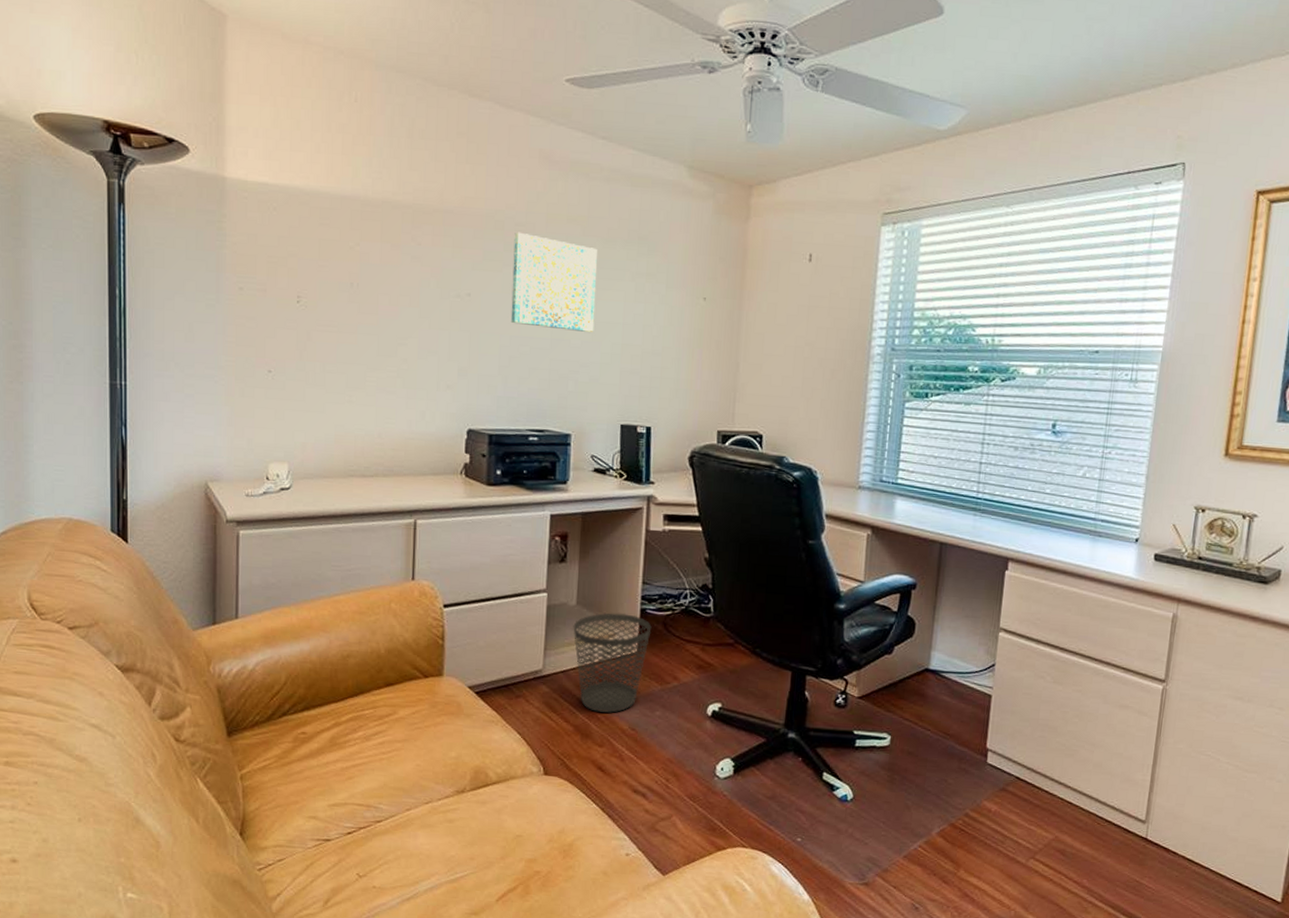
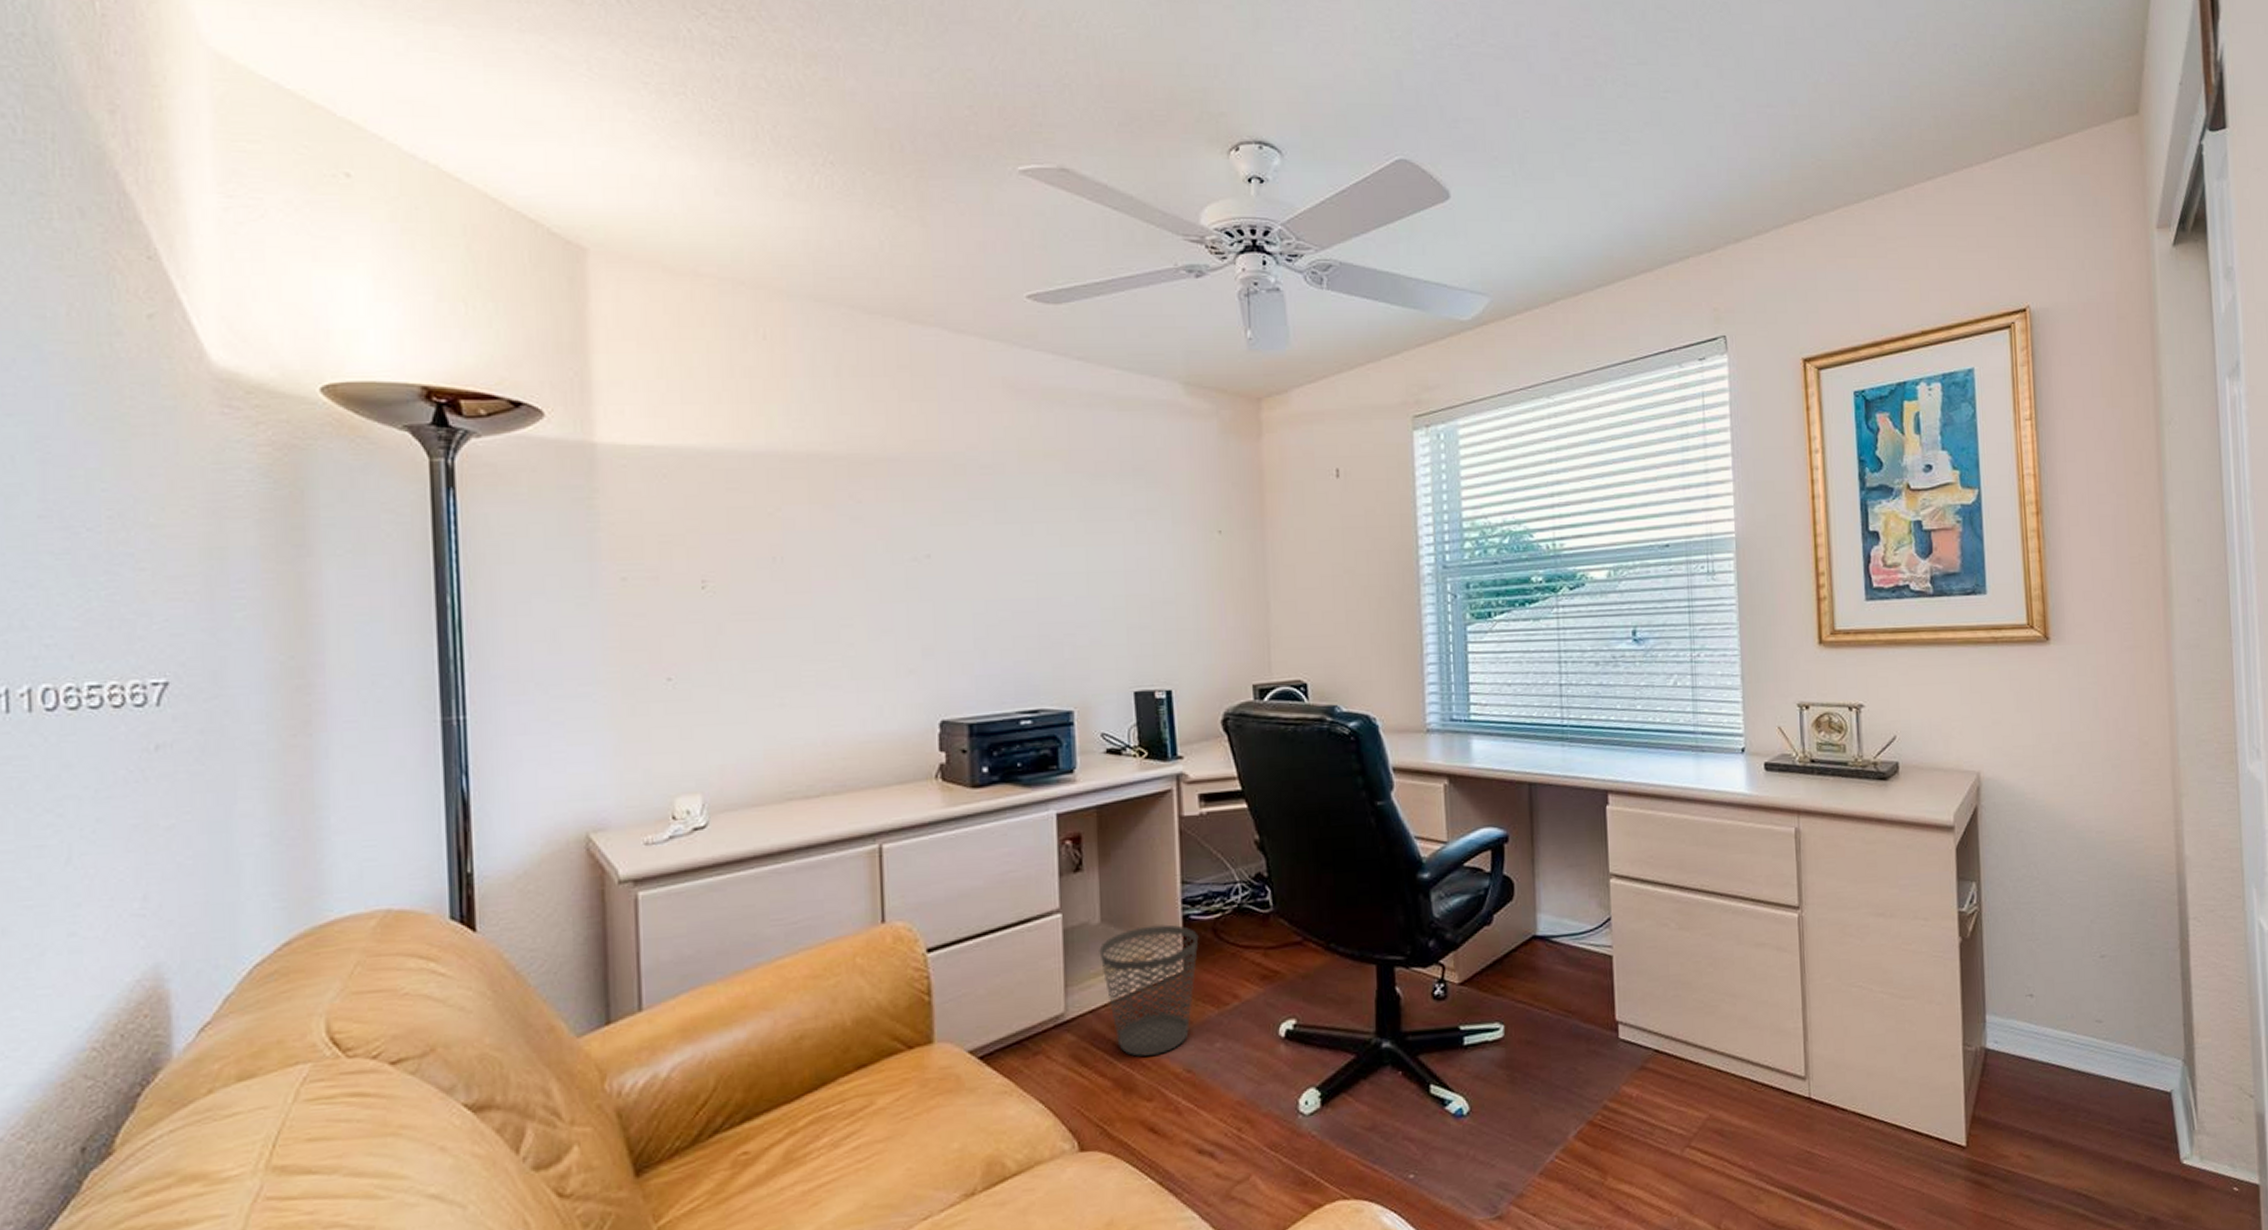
wall art: present [510,232,597,333] -> none [980,475,1090,587]

